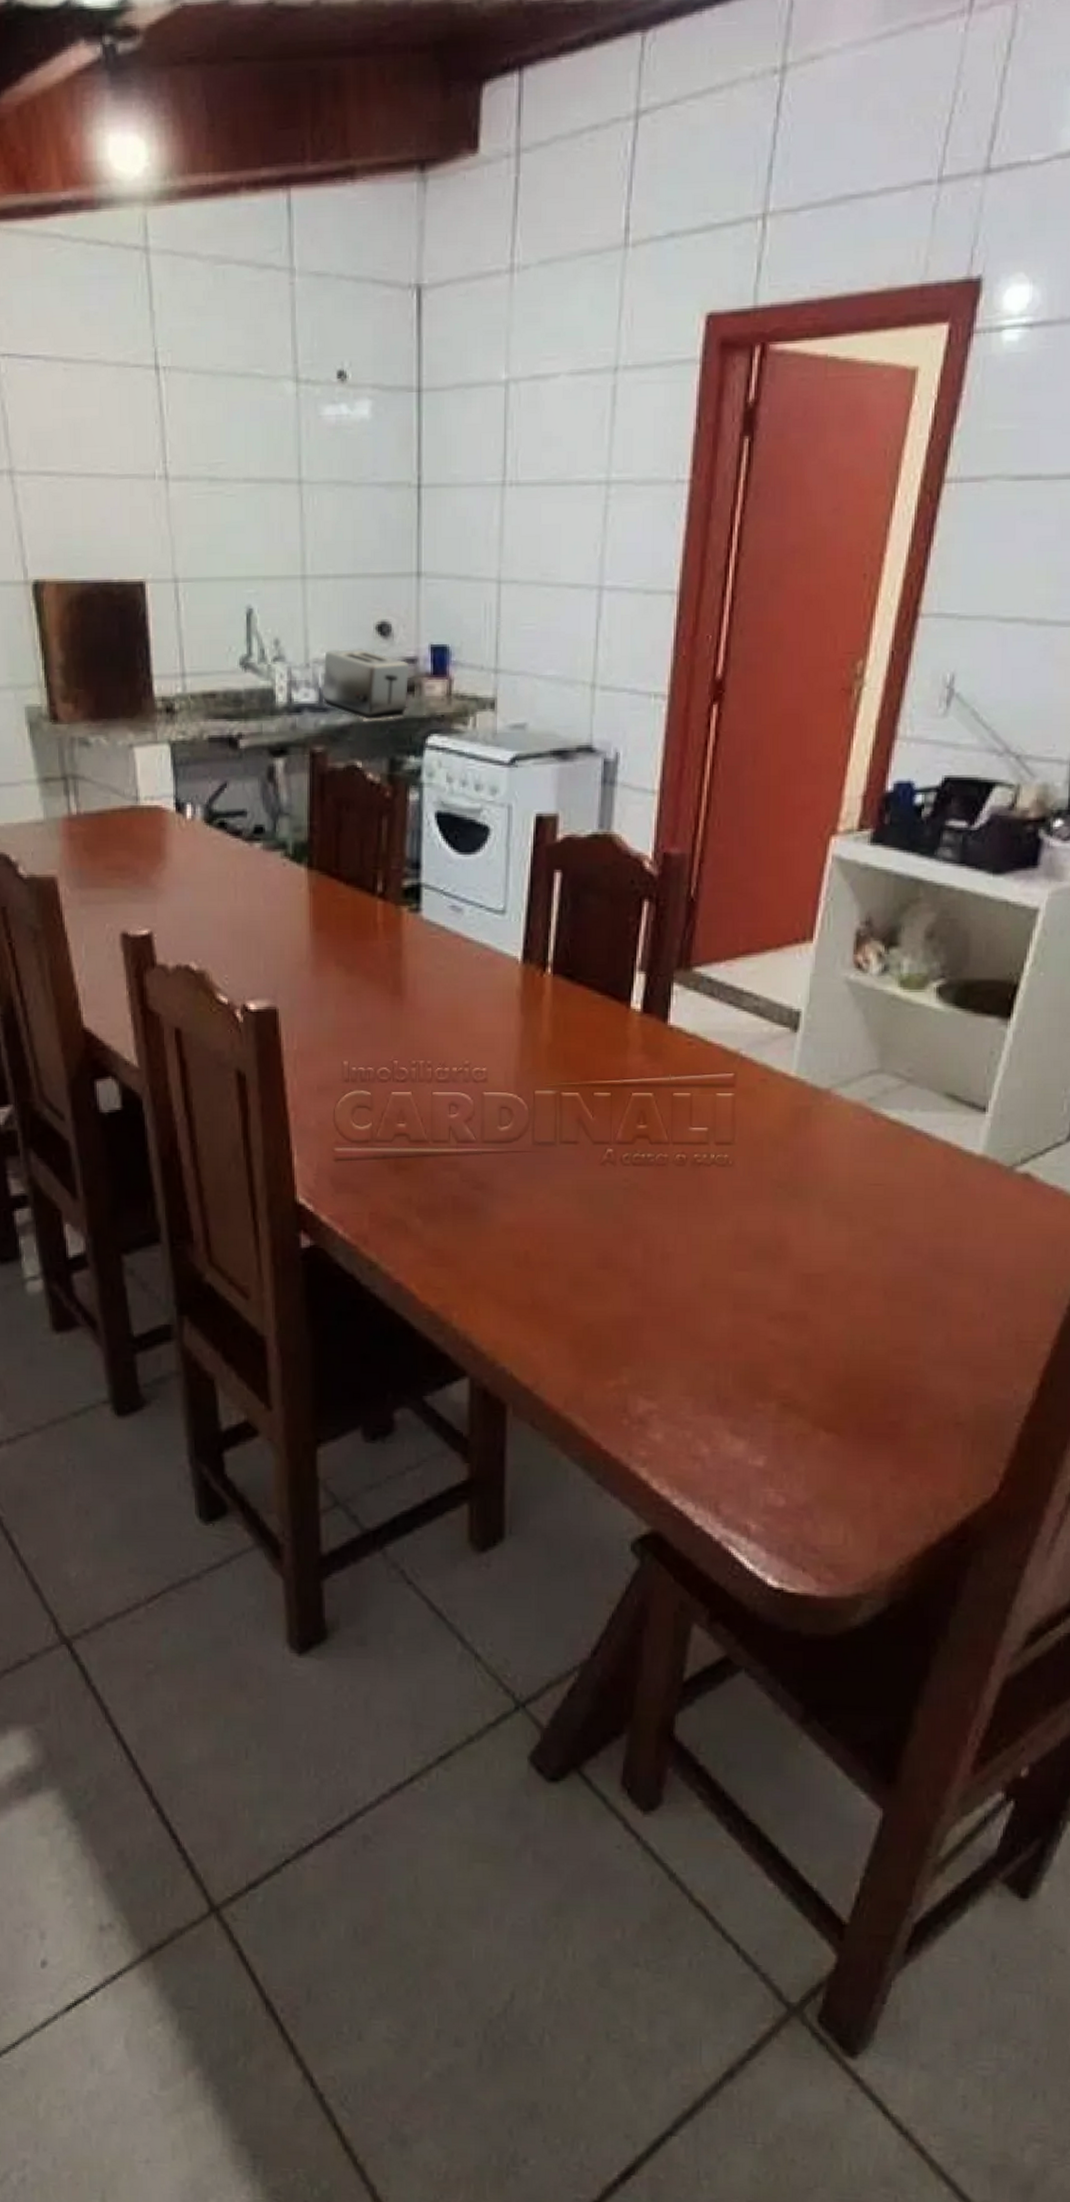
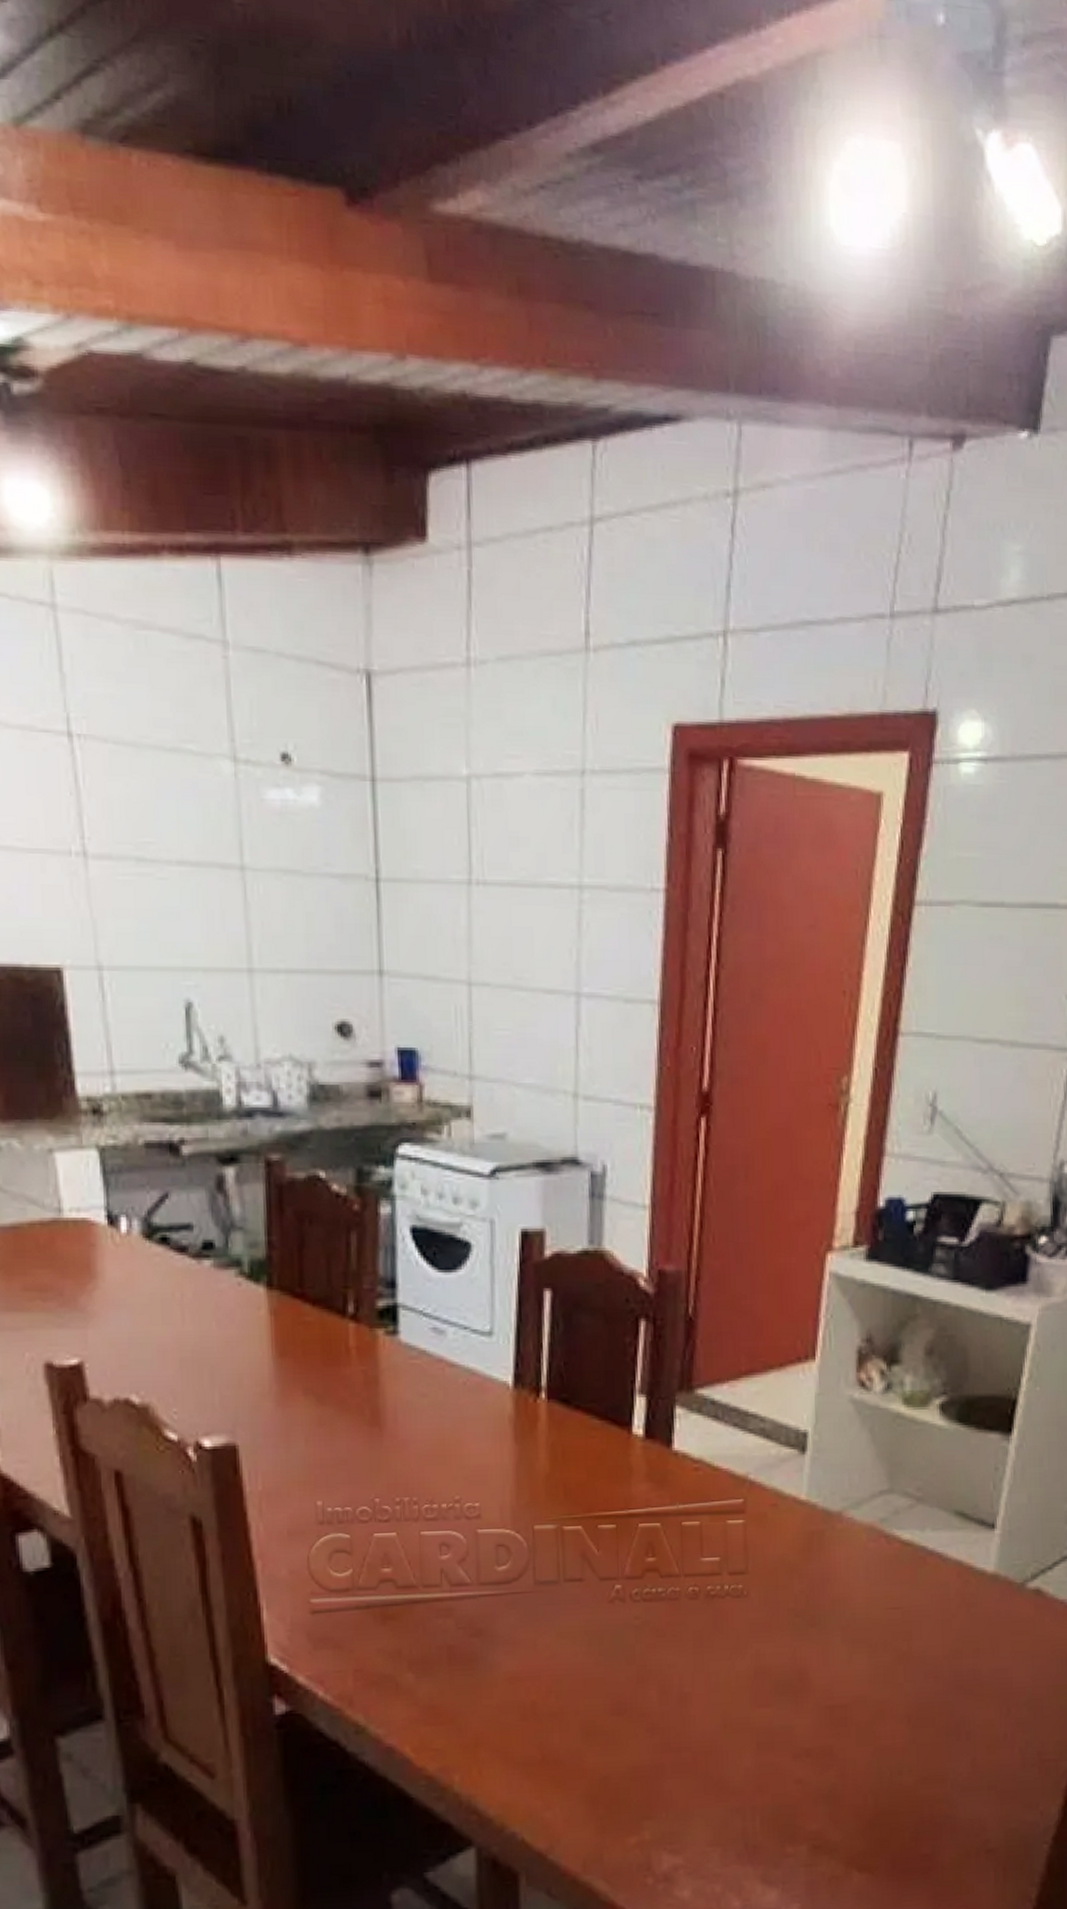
toaster: present [323,649,410,720] -> none [277,1049,375,1127]

